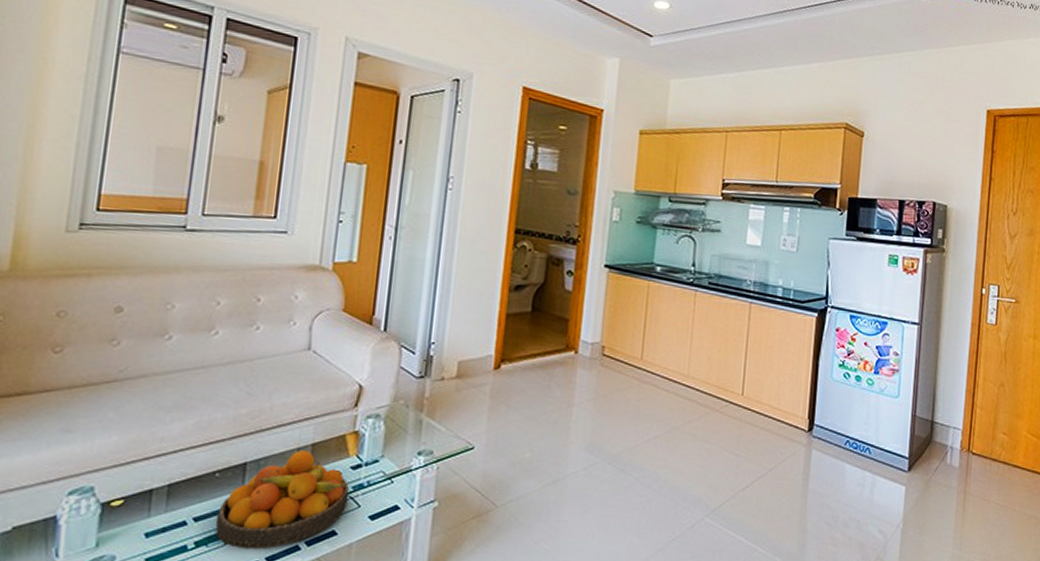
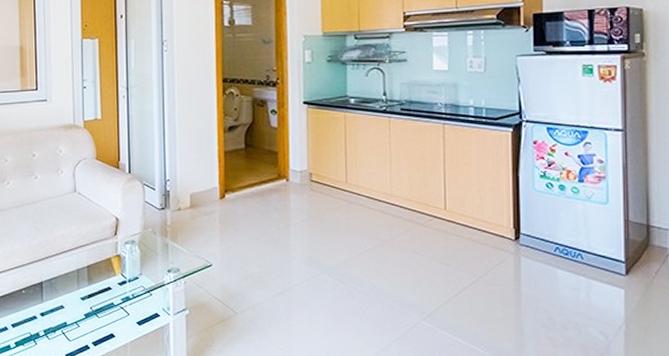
fruit bowl: present [215,450,349,550] -> none [27,271,120,348]

